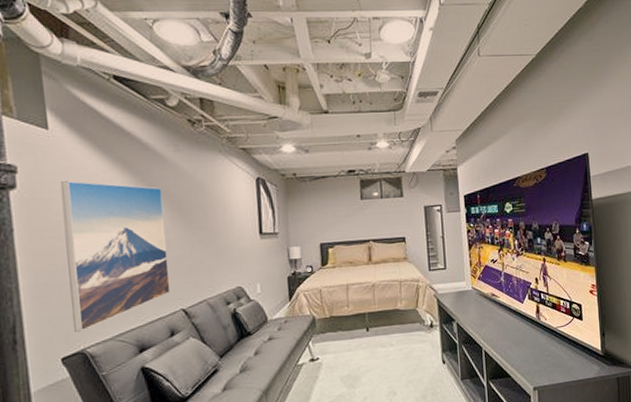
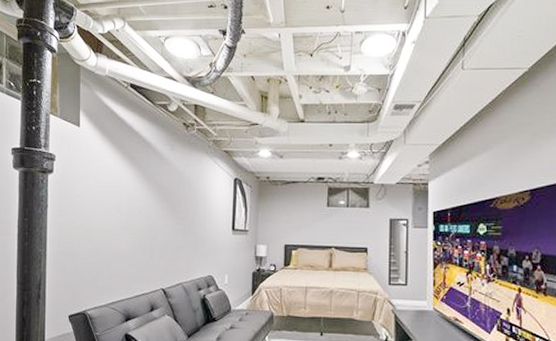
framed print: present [60,181,171,332] -> none [80,170,156,296]

